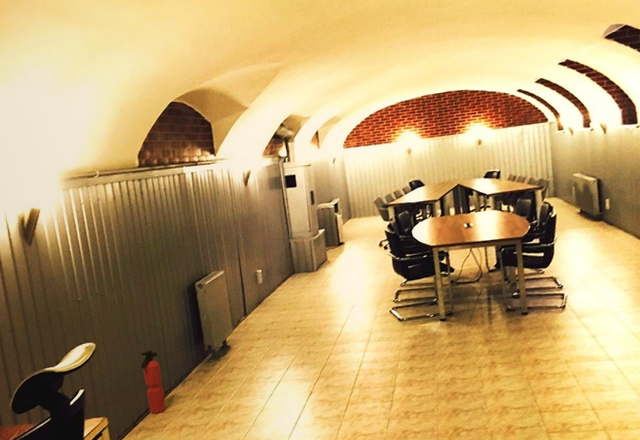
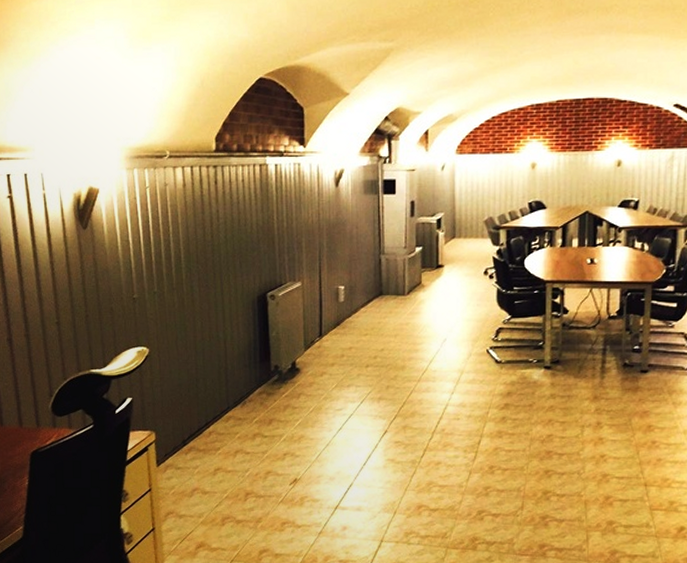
fire extinguisher: present [140,349,166,414] -> none [197,362,221,434]

